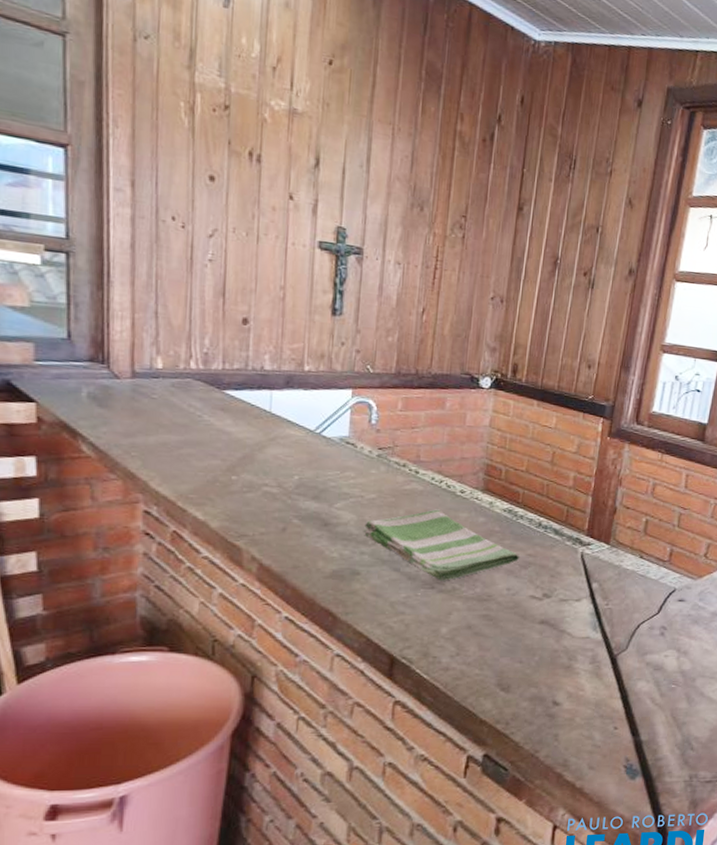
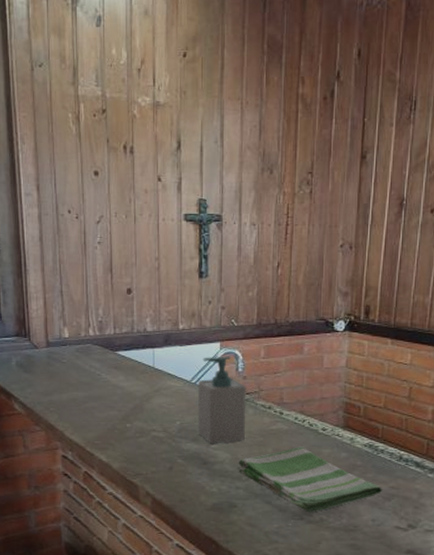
soap bottle: none [320,404,380,503] -> present [197,356,247,444]

